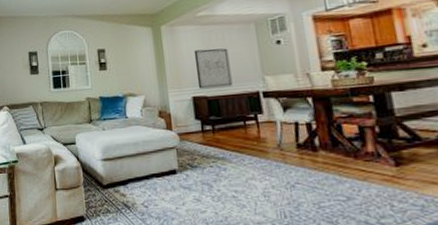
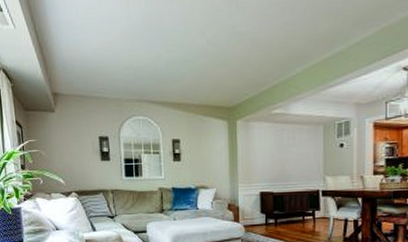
wall art: present [193,48,233,89] -> none [265,147,297,185]

